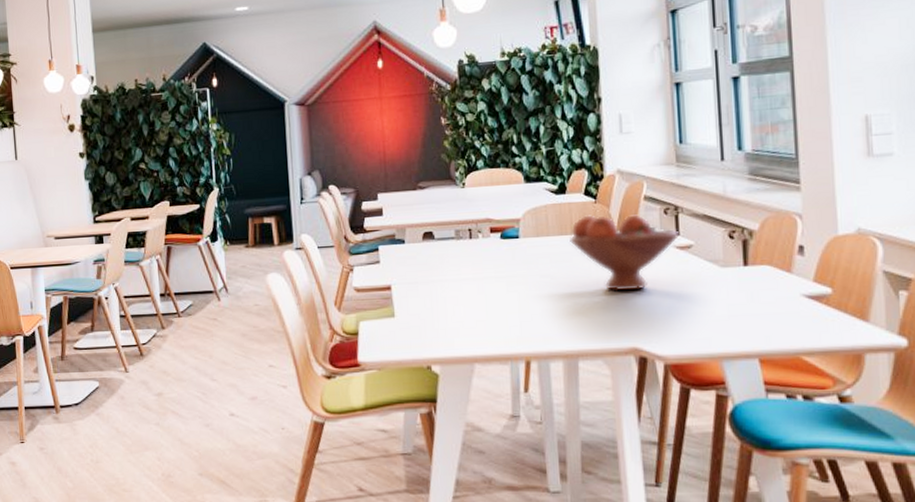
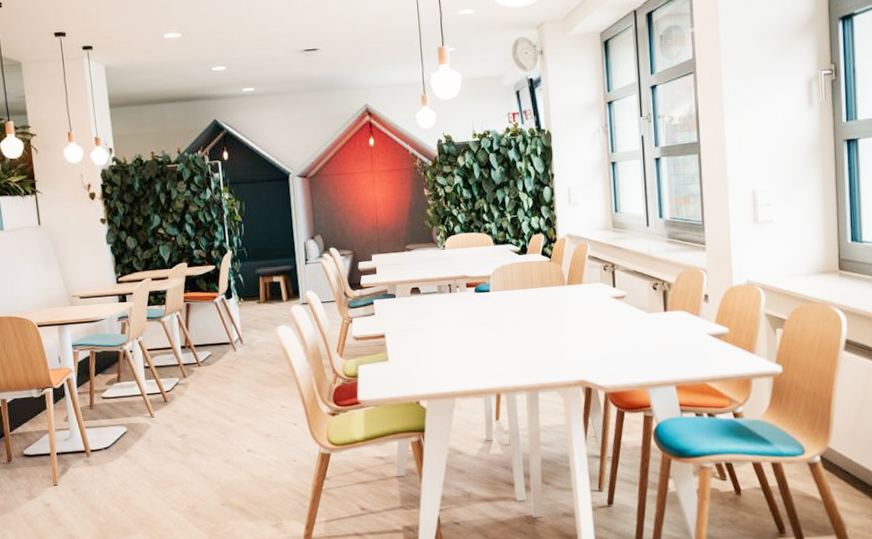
fruit bowl: present [570,214,680,291] -> none [530,271,616,334]

